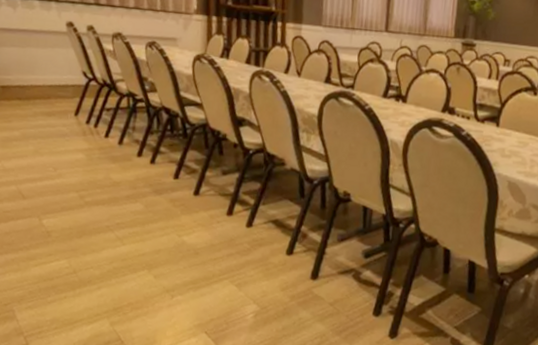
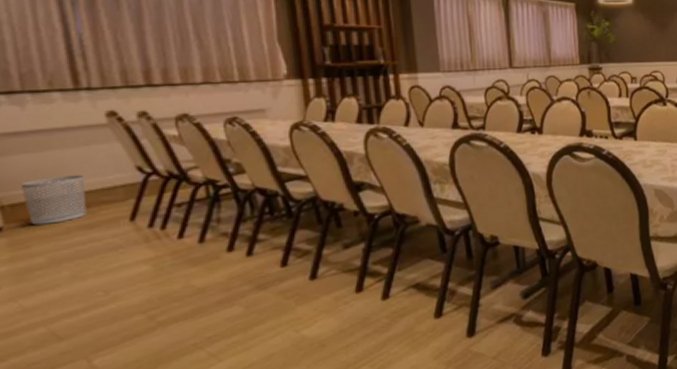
waste bin: none [9,69,49,107] -> present [21,175,87,225]

